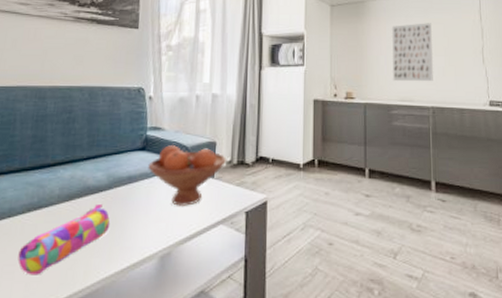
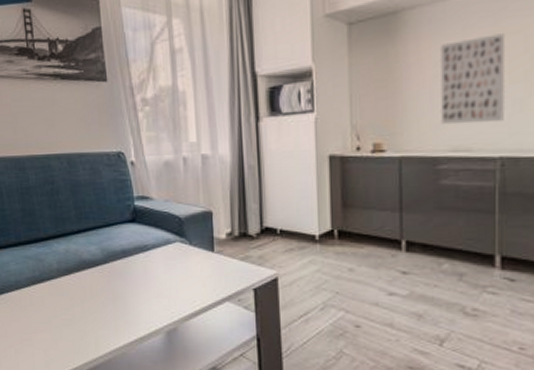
pencil case: present [17,203,111,275] -> none [32,277,112,344]
fruit bowl: present [148,145,227,206] -> none [141,216,227,281]

